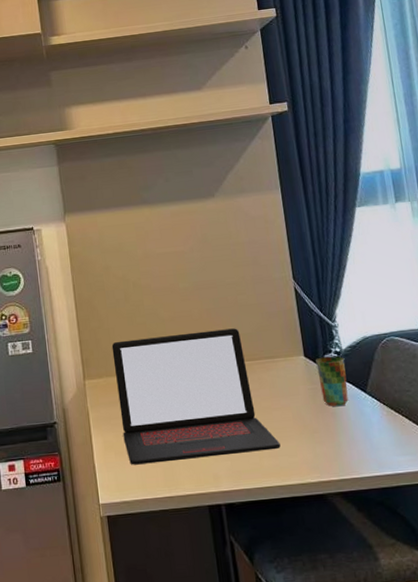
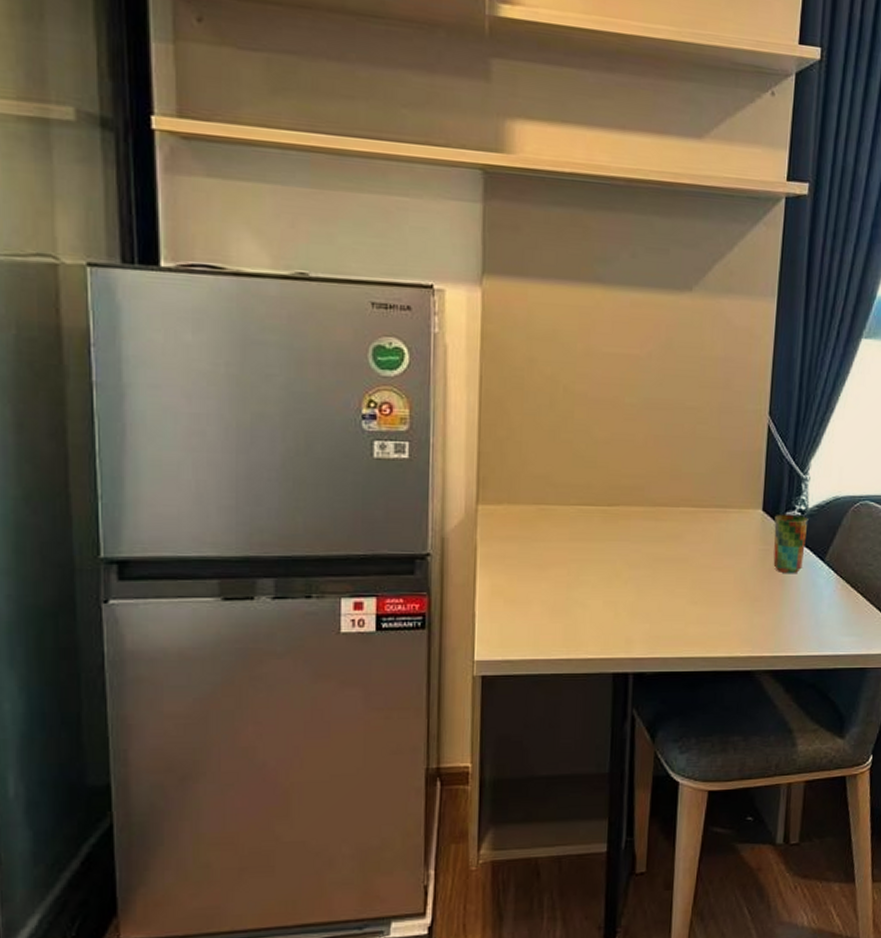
laptop: present [111,328,281,465] -> none [518,460,713,618]

